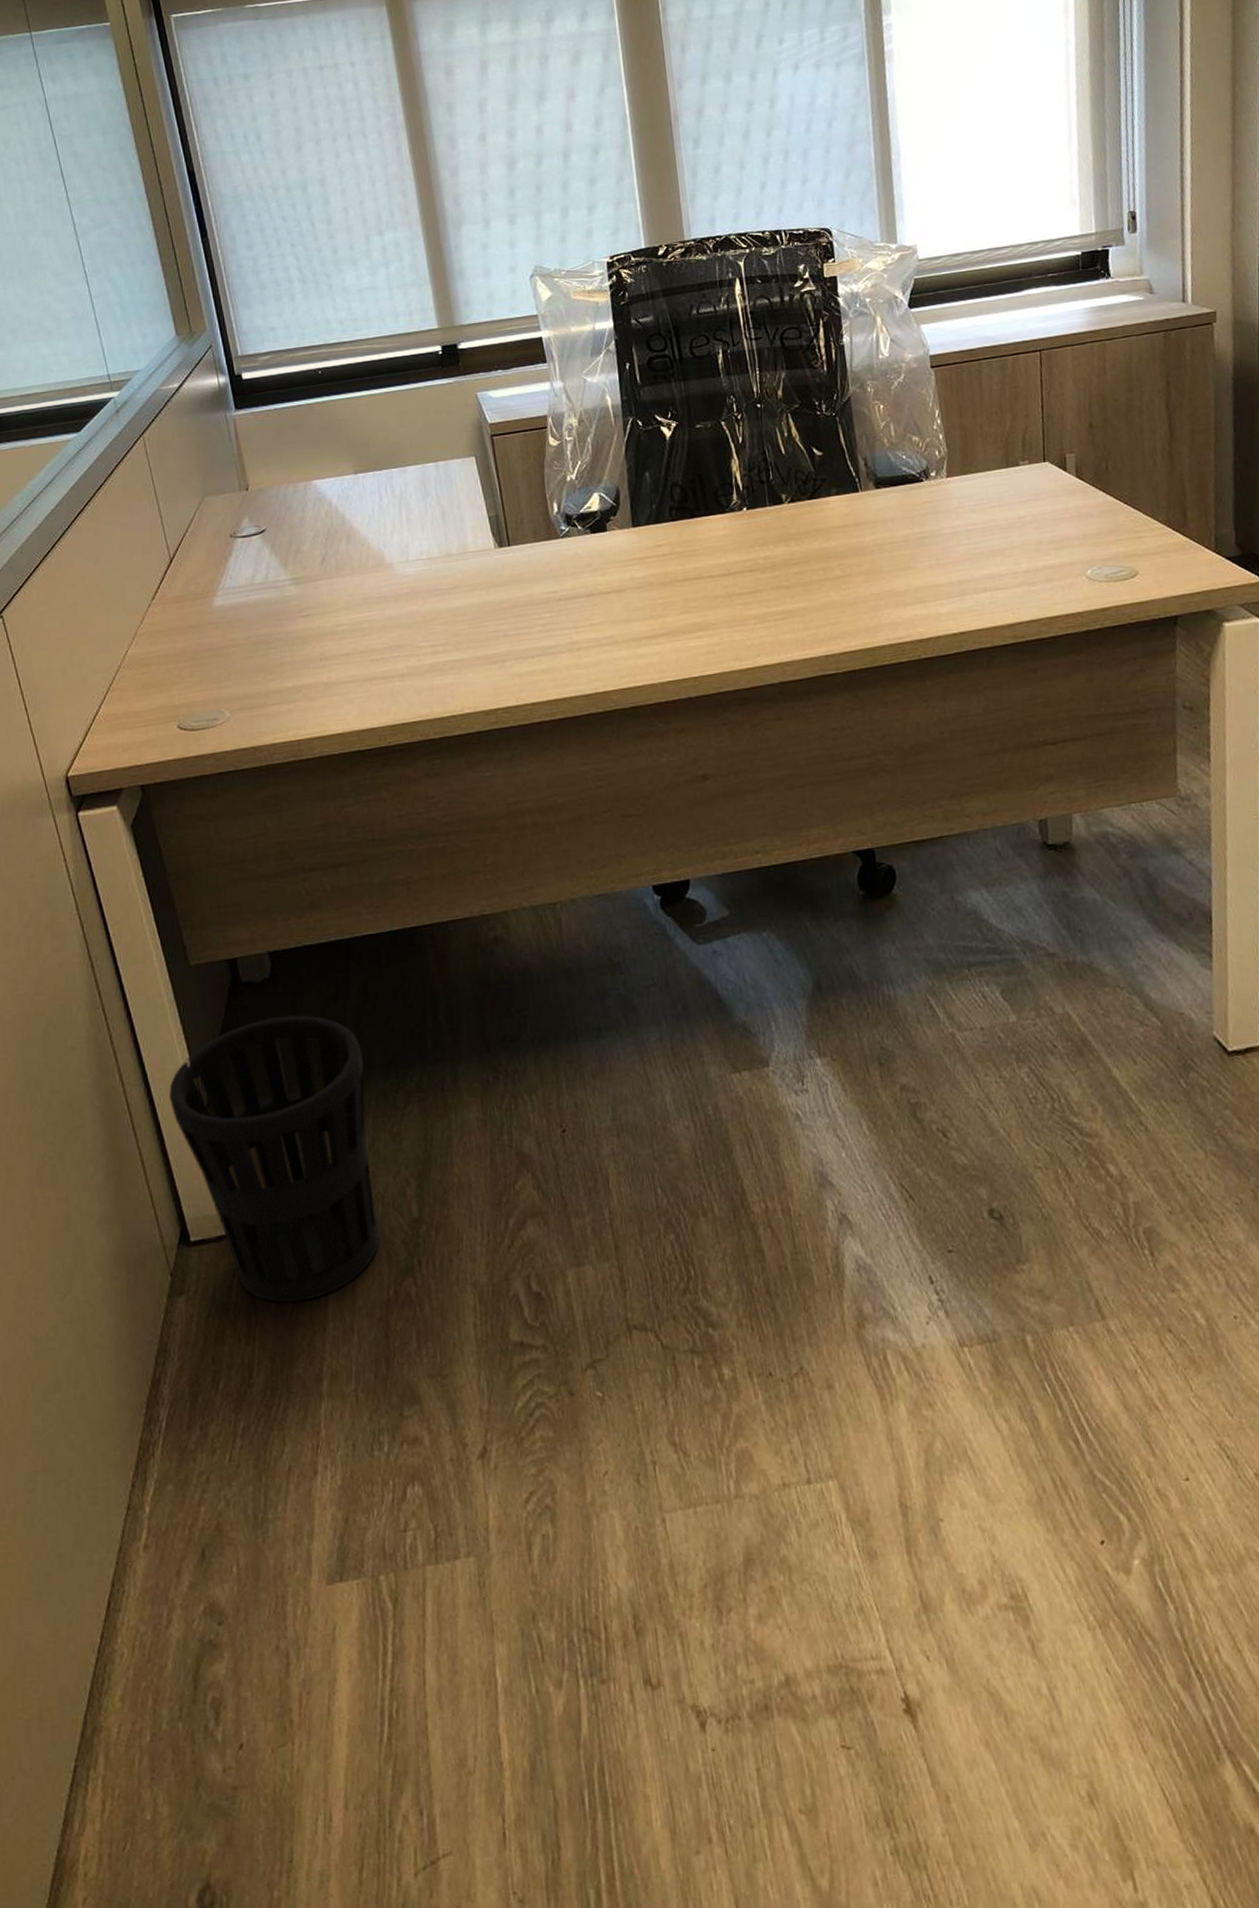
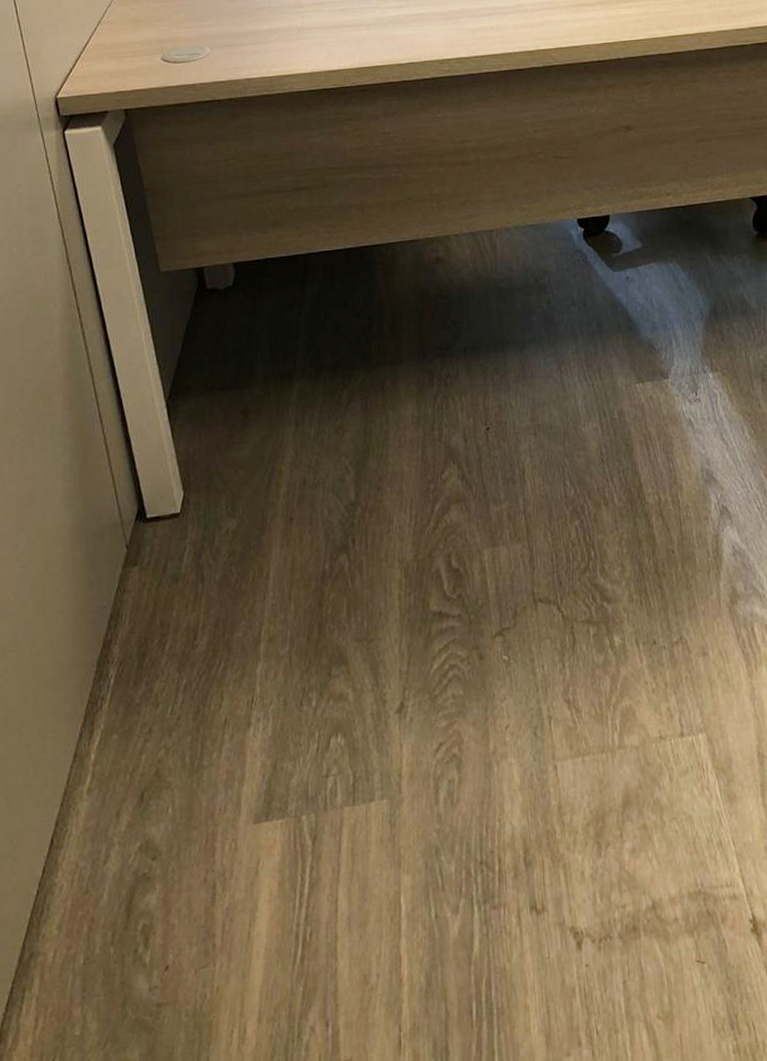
wastebasket: present [168,1015,380,1303] -> none [134,319,319,574]

